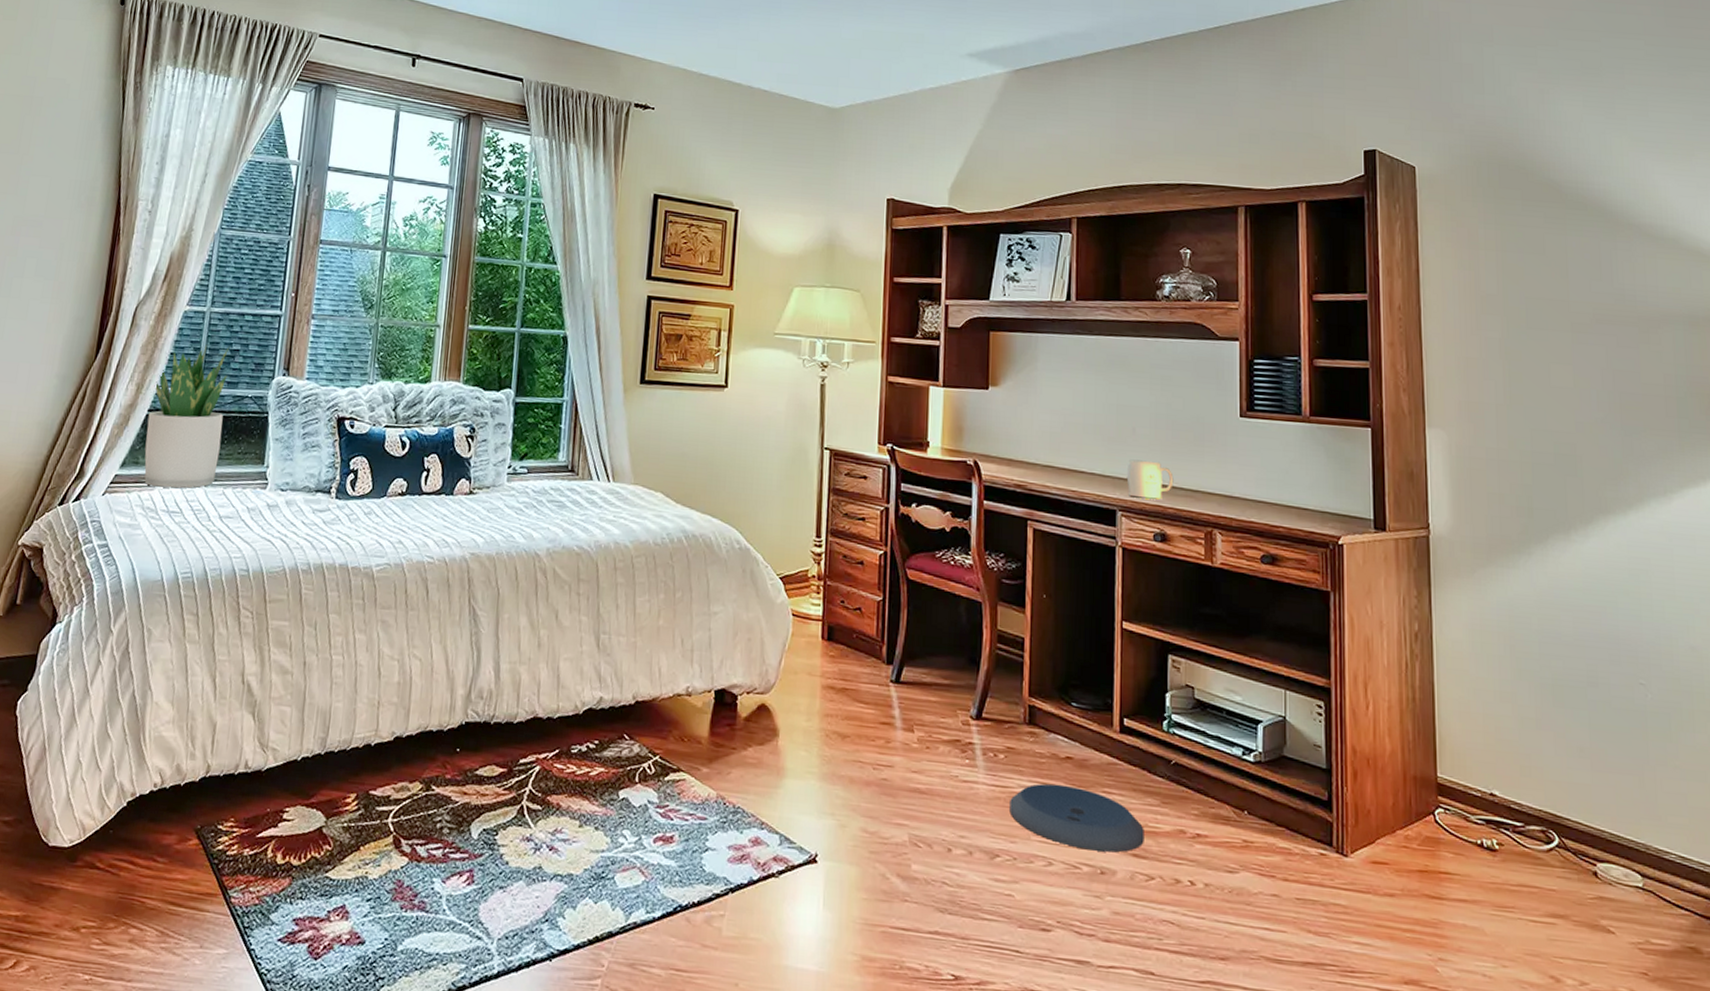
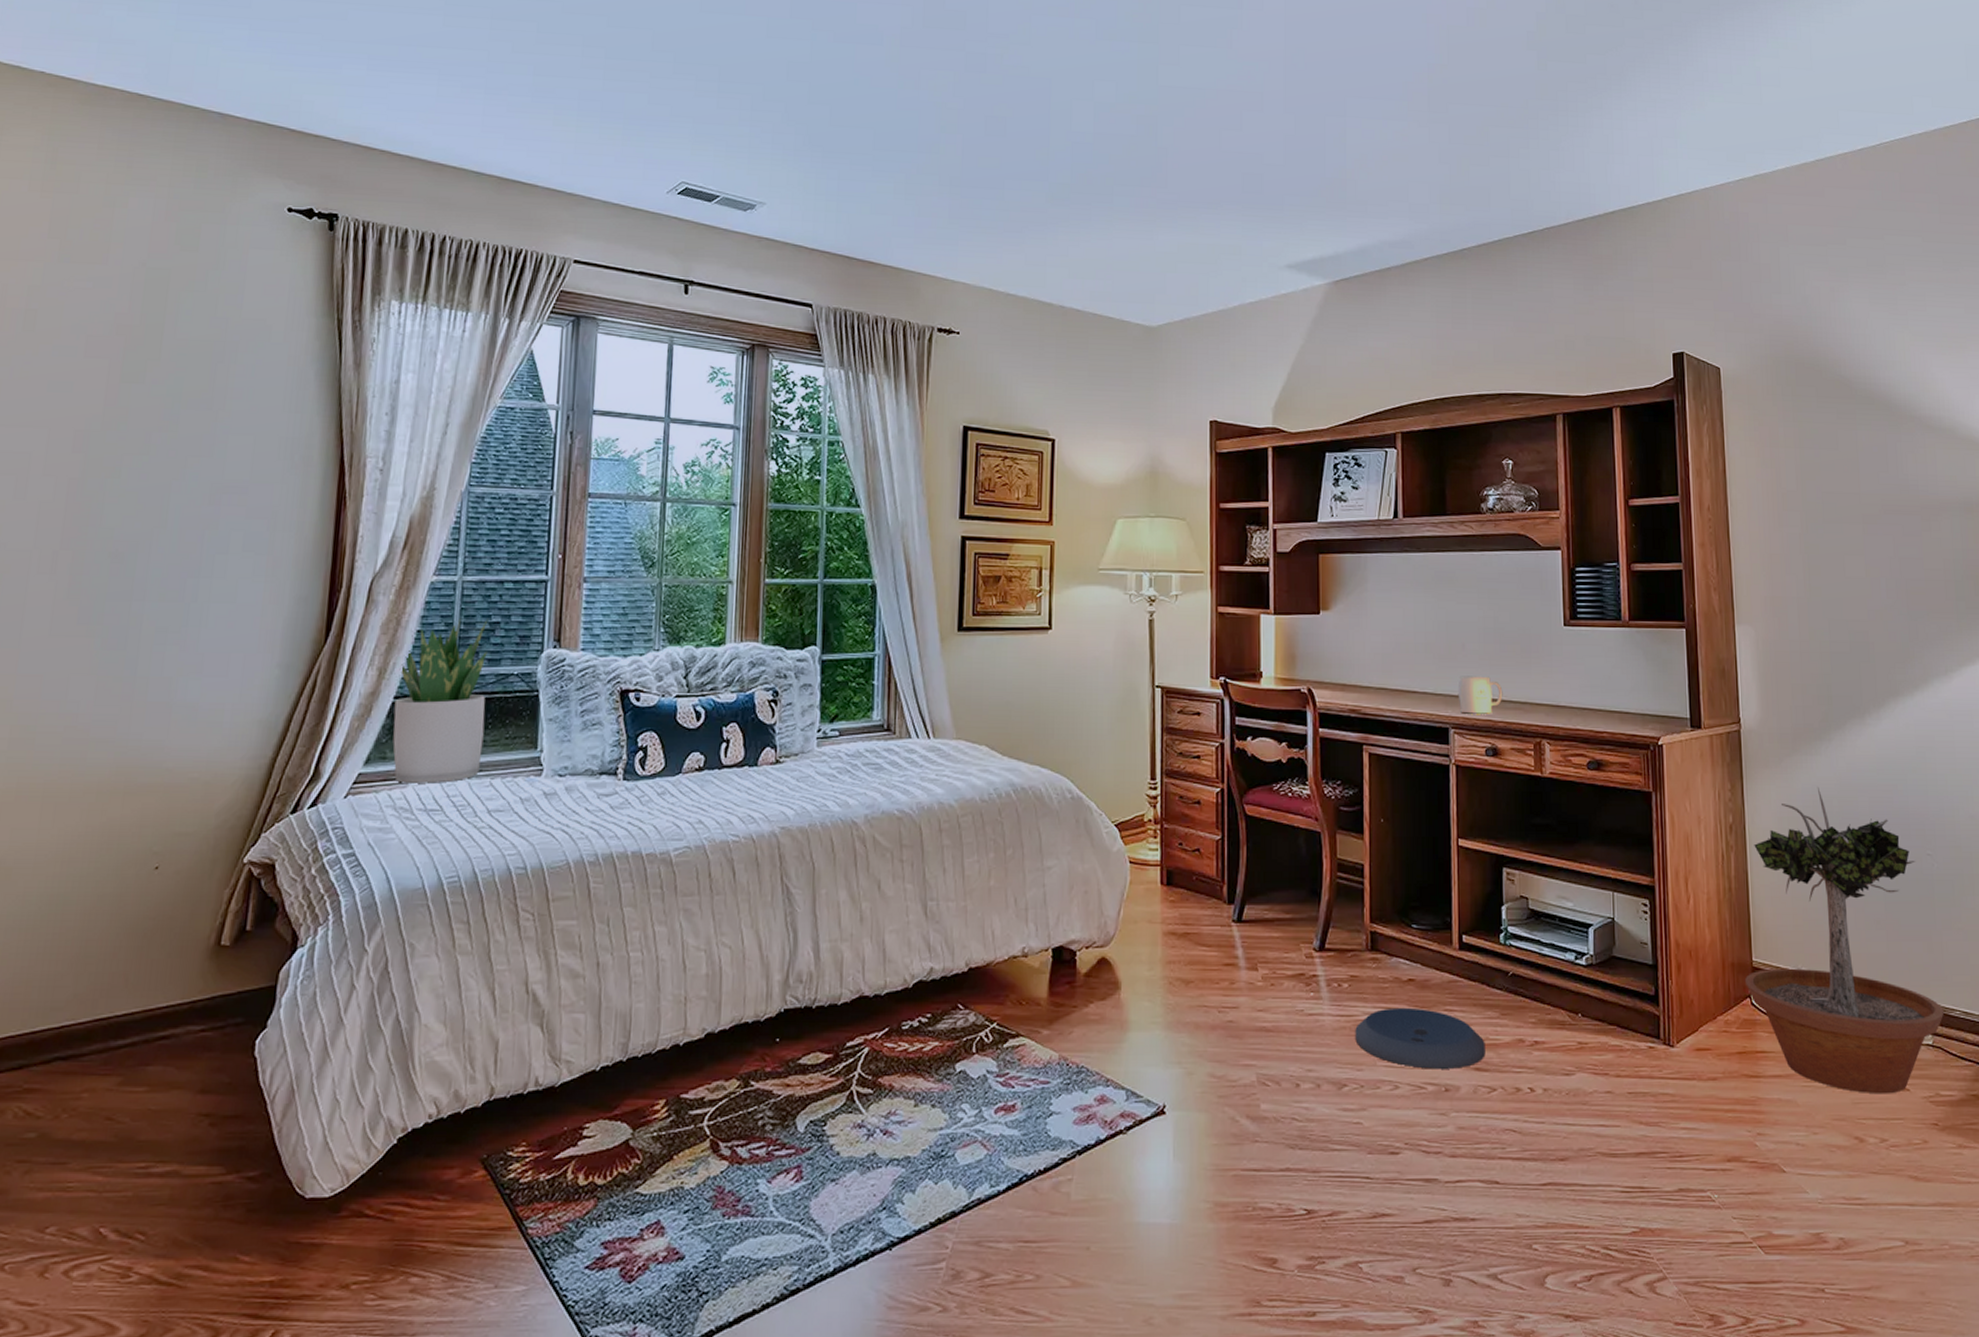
potted tree: none [1427,602,1657,935] -> present [1744,787,1945,1094]

